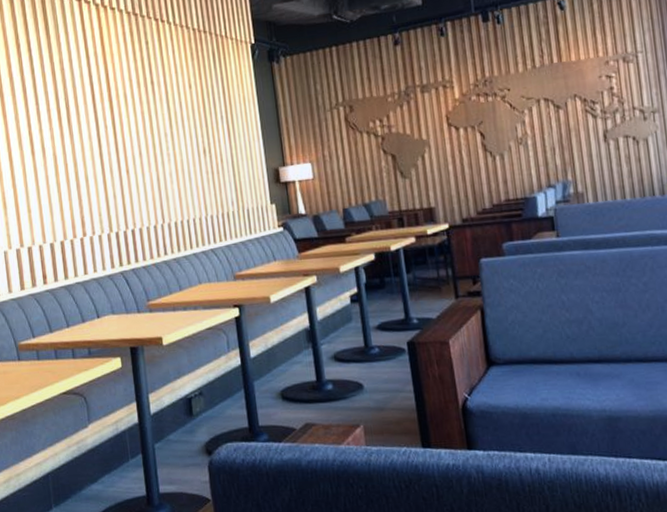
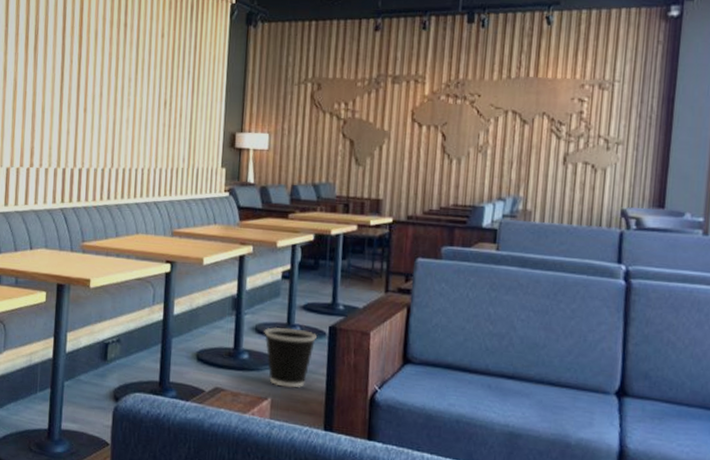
wastebasket: none [343,350,397,412] -> present [264,326,317,388]

